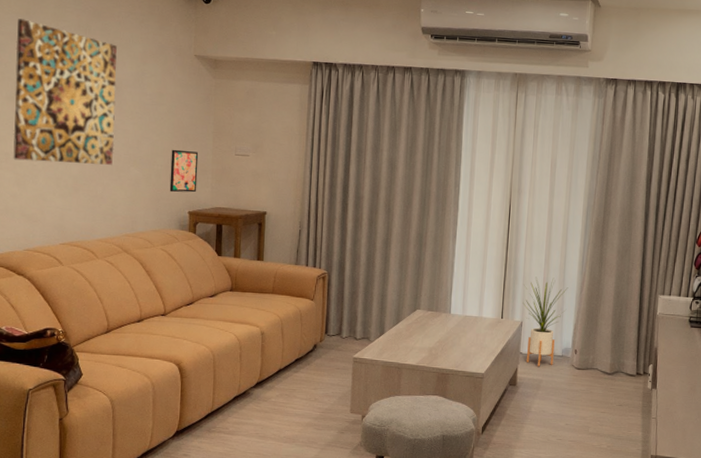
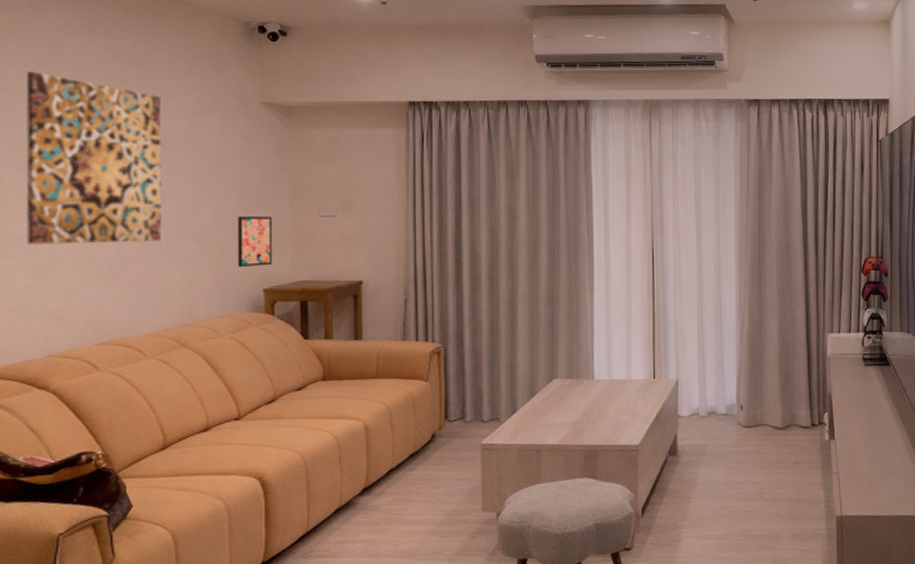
house plant: present [523,276,568,367] -> none [676,325,727,430]

